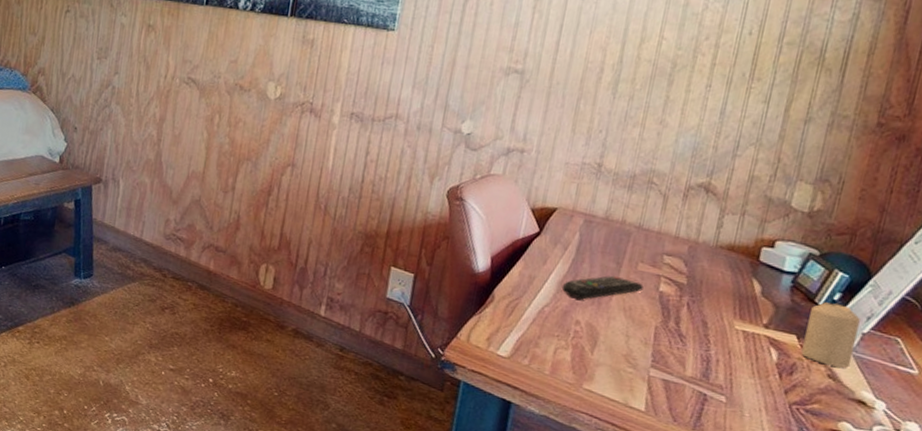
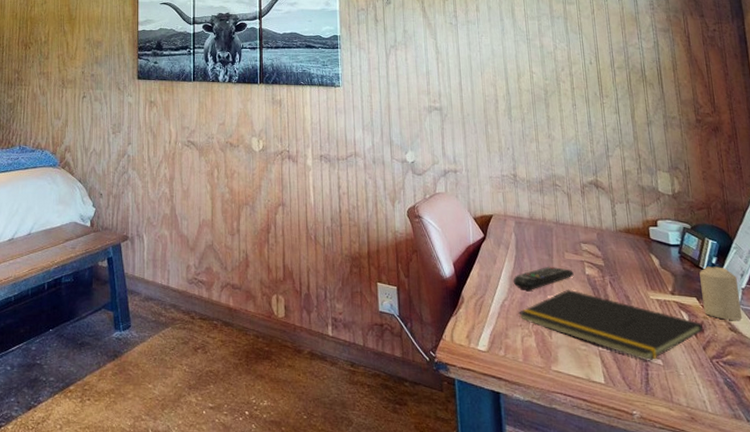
notepad: none [557,304,794,396] -> present [517,289,703,361]

